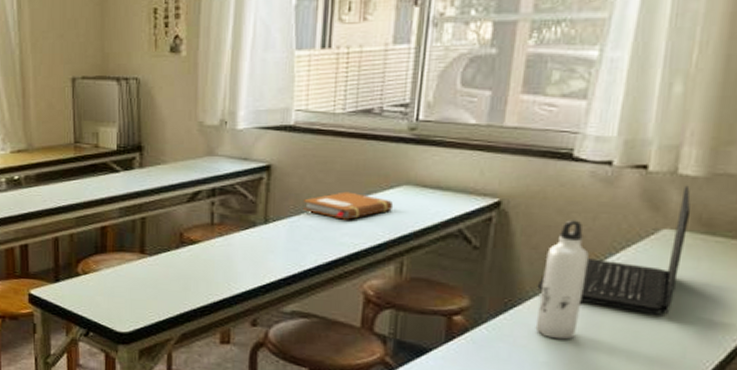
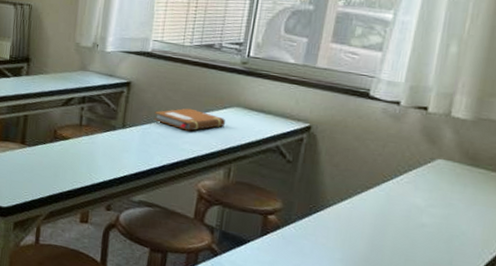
water bottle: present [535,220,589,340] -> none [333,145,378,242]
laptop: present [537,185,691,315] -> none [336,125,461,229]

